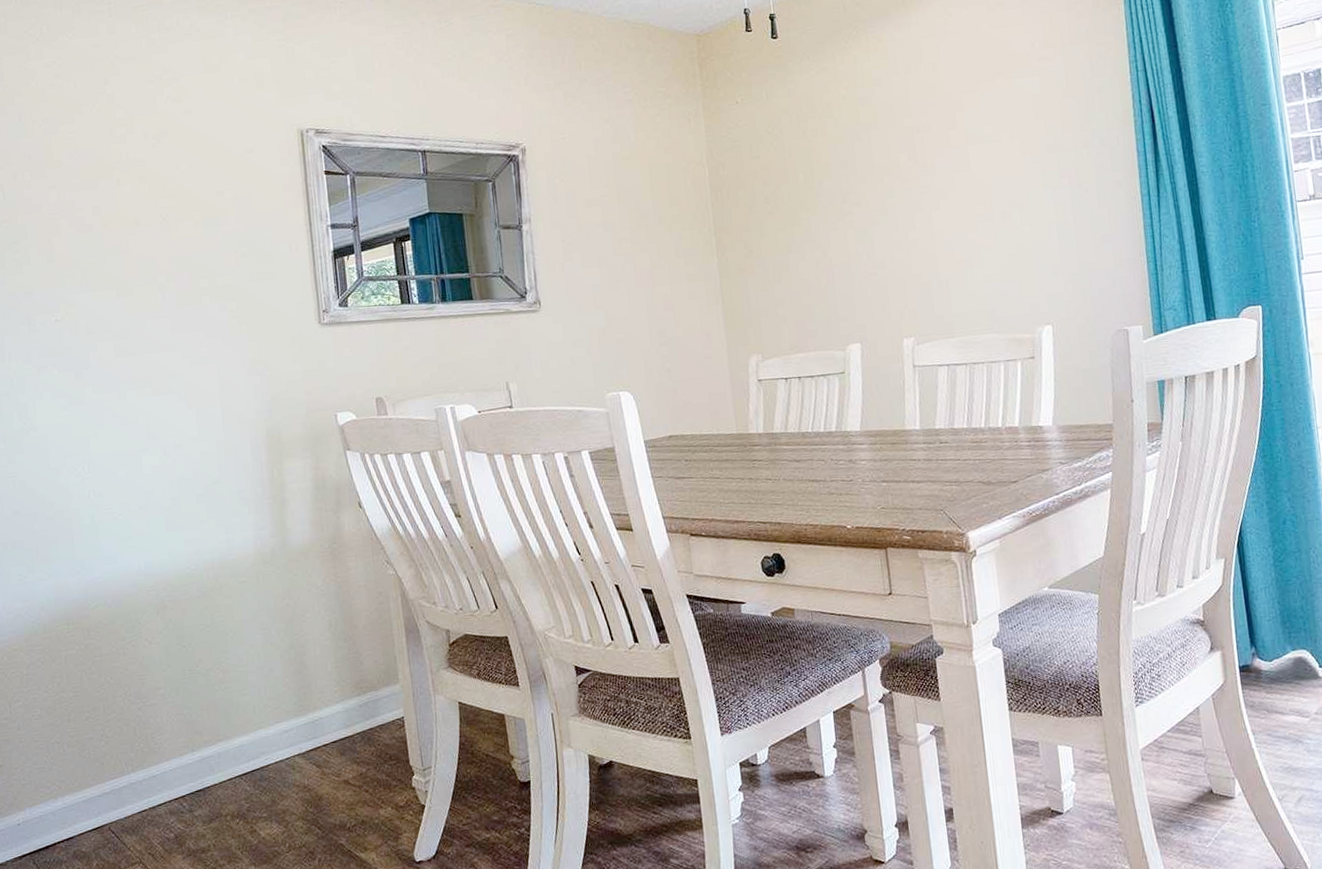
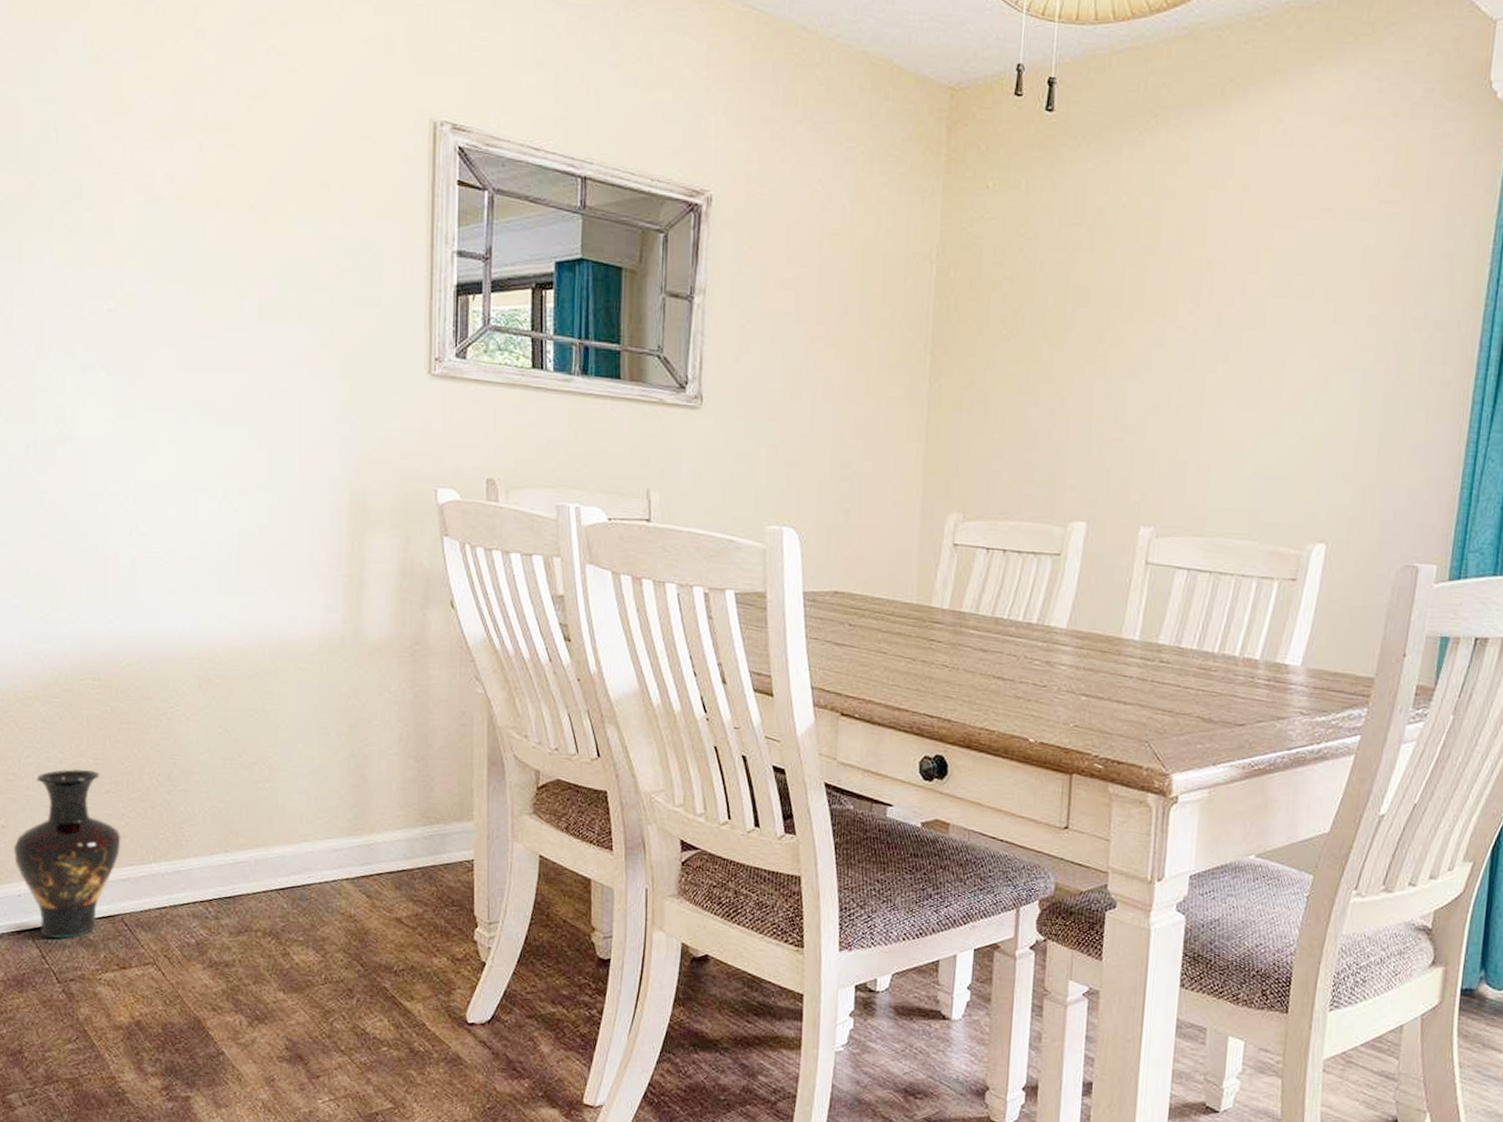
vase: none [11,702,103,857] -> present [14,768,121,939]

